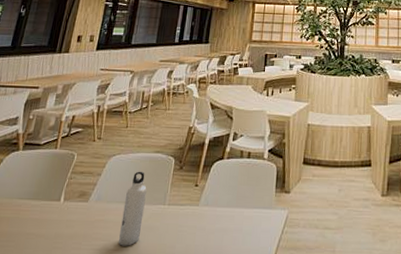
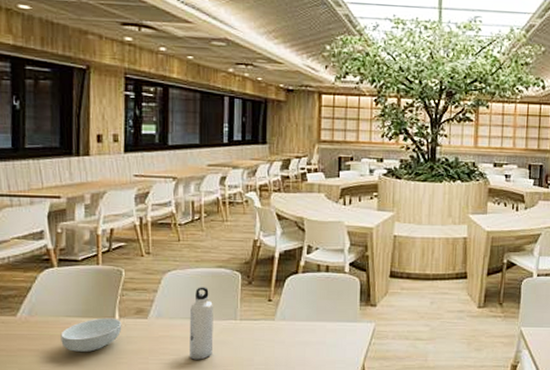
cereal bowl: none [8,200,65,235] -> present [61,317,122,352]

